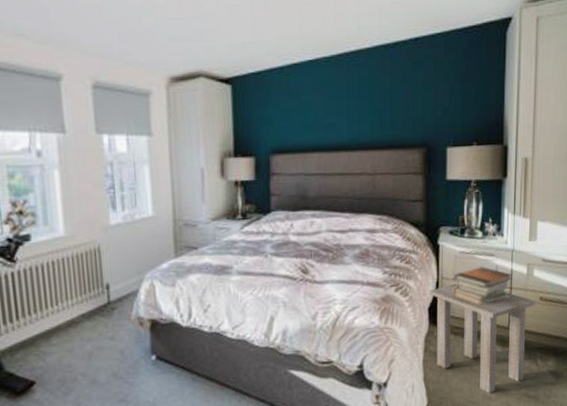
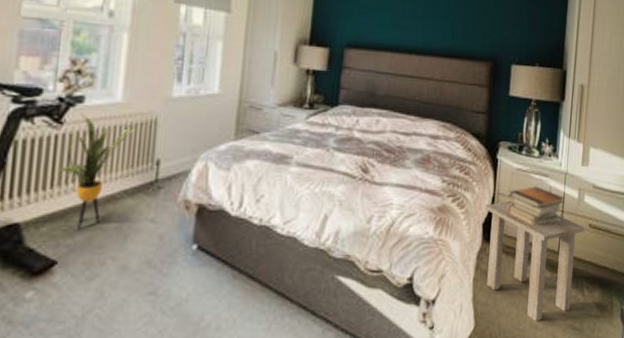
house plant: none [18,250,83,353] -> present [56,113,137,229]

